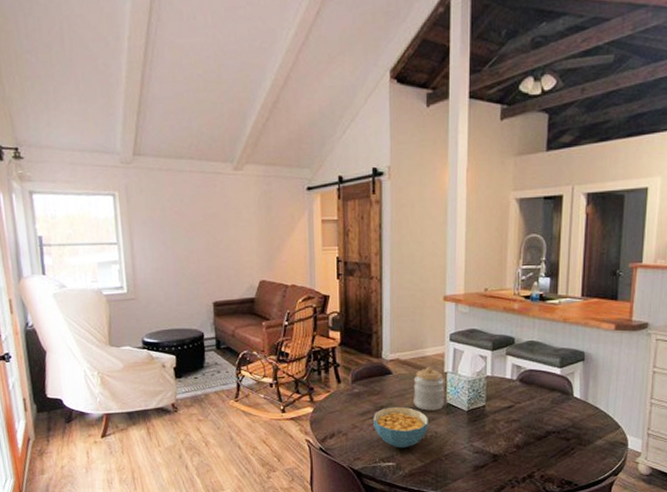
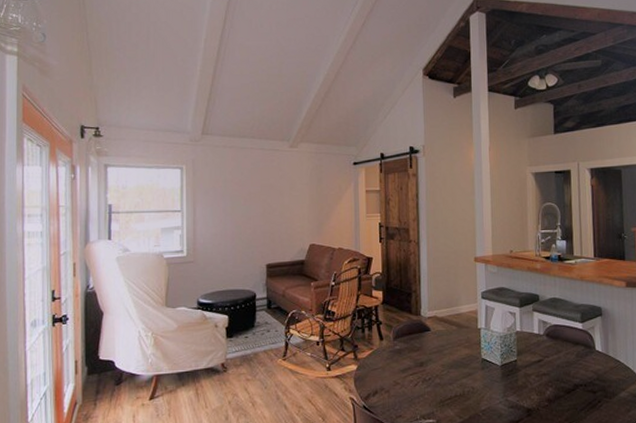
cereal bowl: present [372,406,428,449] -> none [413,362,465,405]
jar: present [413,366,445,411] -> none [450,323,480,366]

